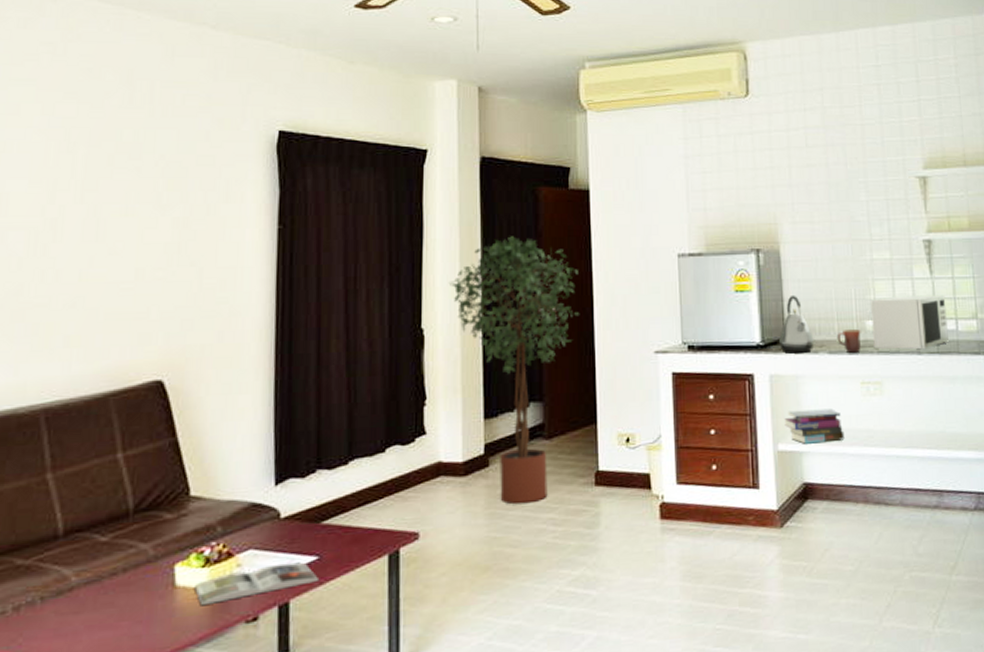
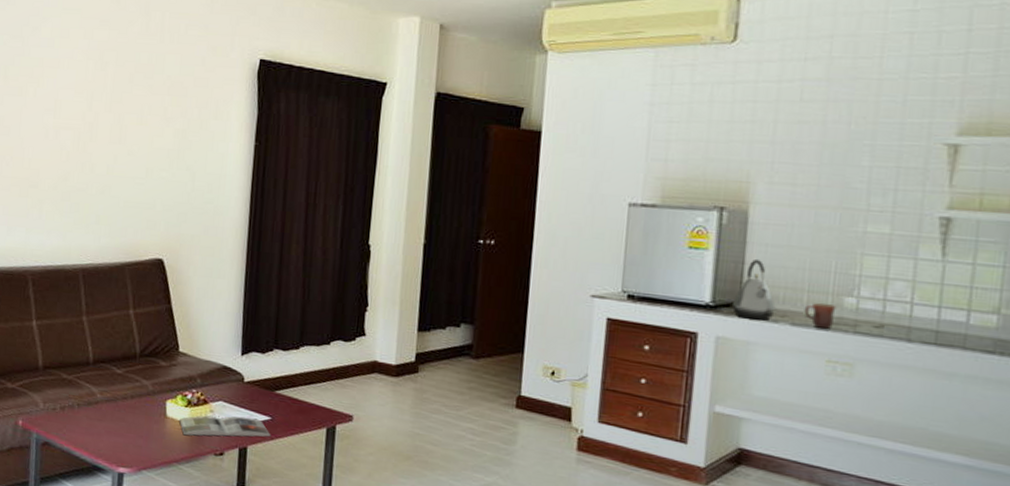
potted tree: present [448,236,580,504] -> none [396,169,521,411]
books: present [784,408,845,444] -> none [726,375,797,415]
microwave: present [871,295,949,350] -> none [850,275,959,338]

